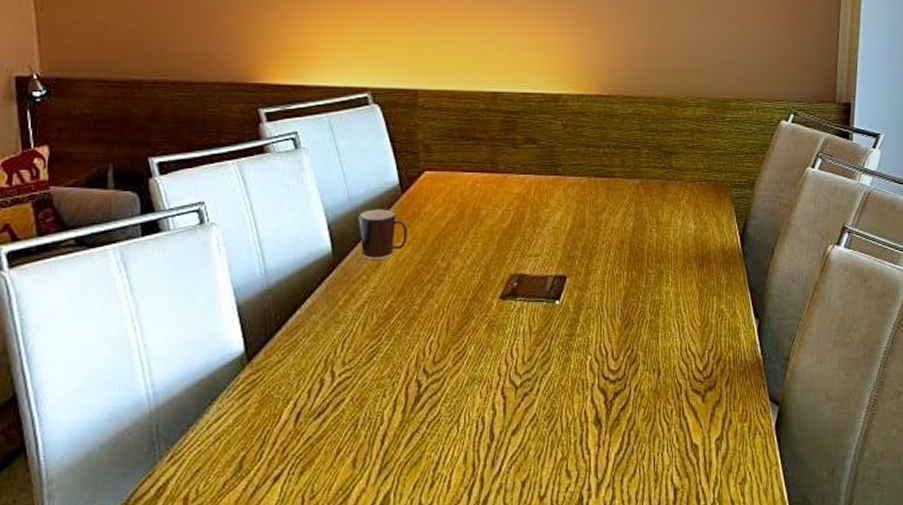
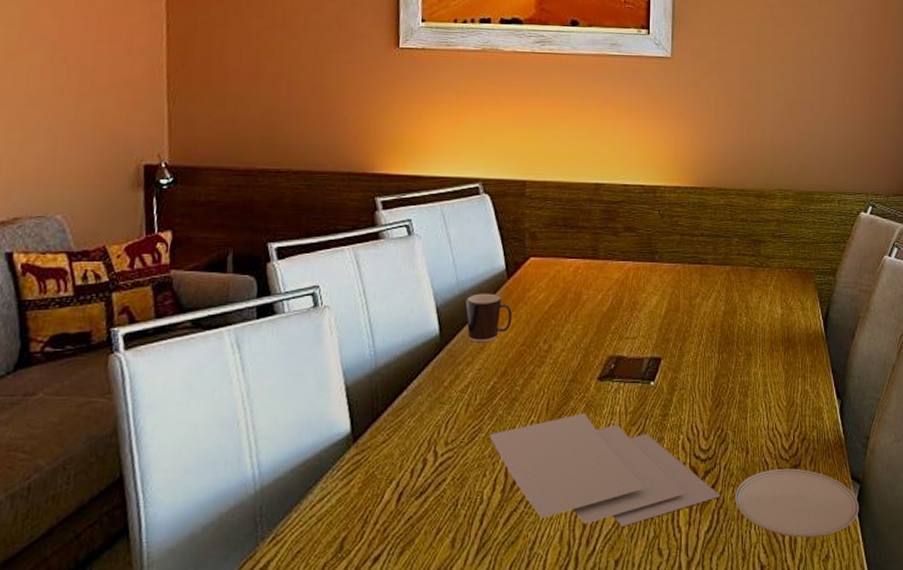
papers: none [387,333,631,448] -> present [489,413,720,527]
plate: none [646,390,778,461] -> present [734,468,859,539]

